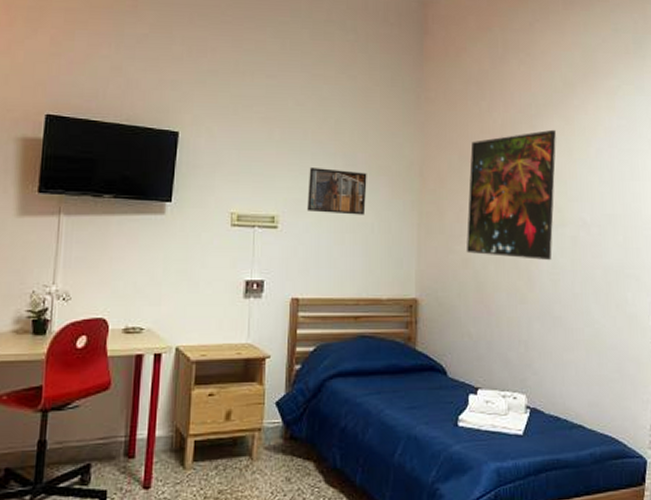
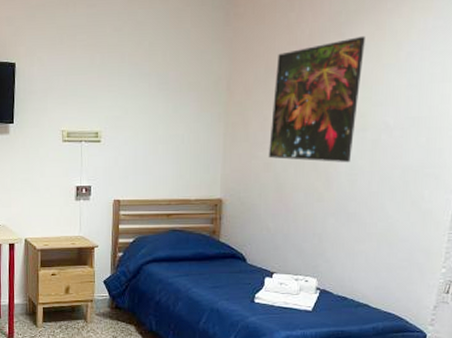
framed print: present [307,166,367,215] -> none [126,87,178,128]

